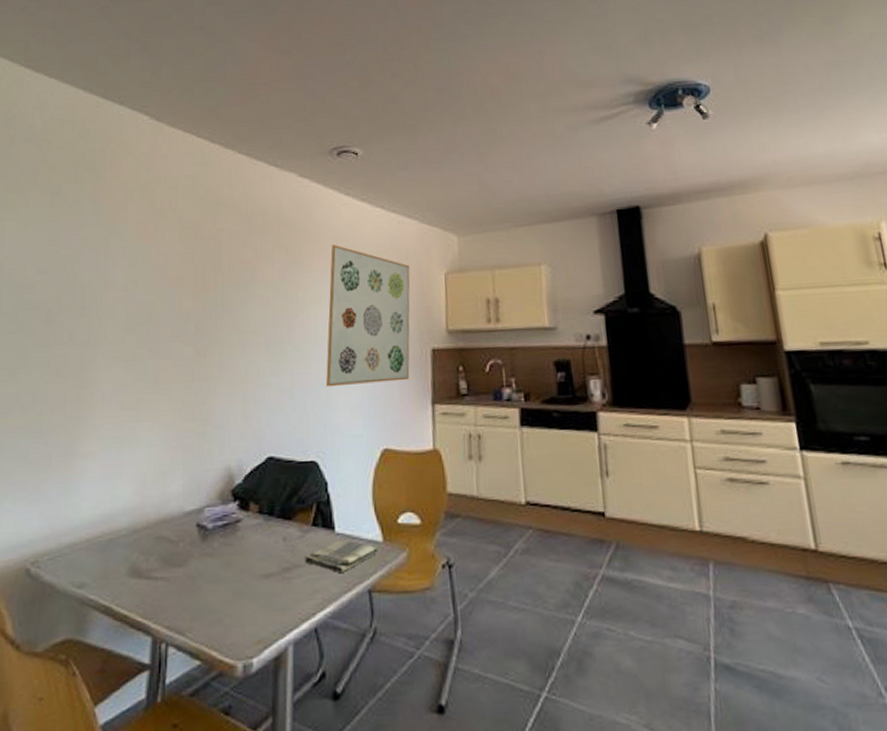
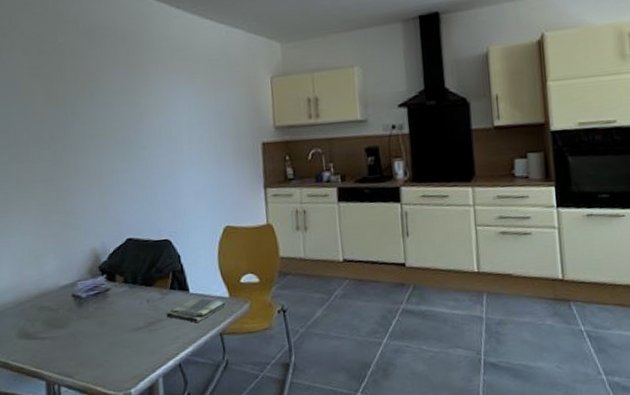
wall art: present [326,245,410,387] -> none [167,55,244,179]

